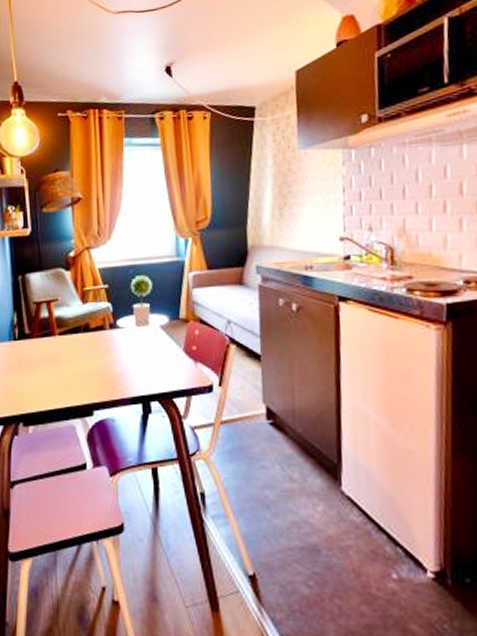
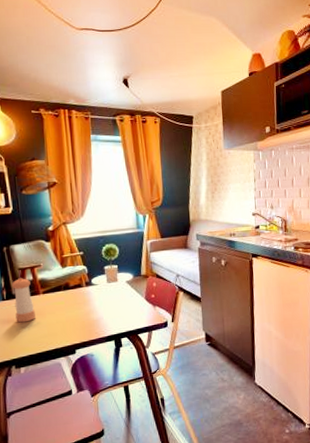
pepper shaker: none [24,313,49,369] -> present [11,277,35,323]

